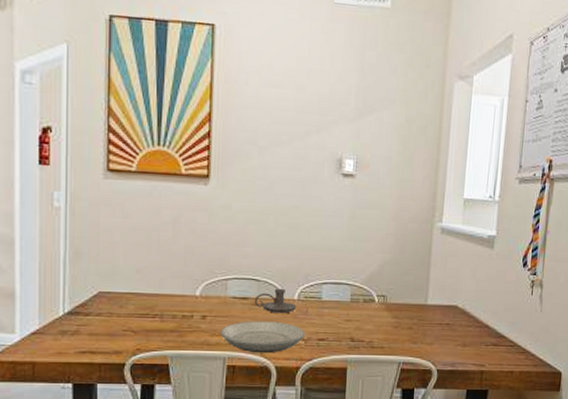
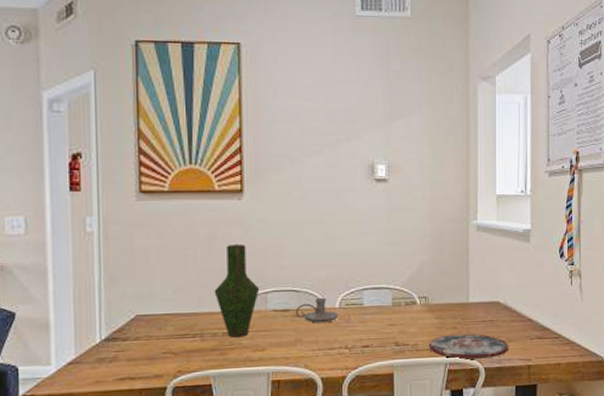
vase: none [176,228,221,321] -> present [214,243,260,338]
plate: present [220,321,305,354] -> none [262,331,349,366]
plate: none [383,334,464,362] -> present [428,333,509,360]

